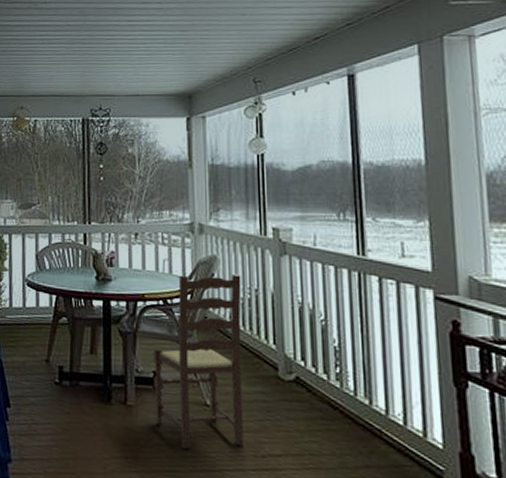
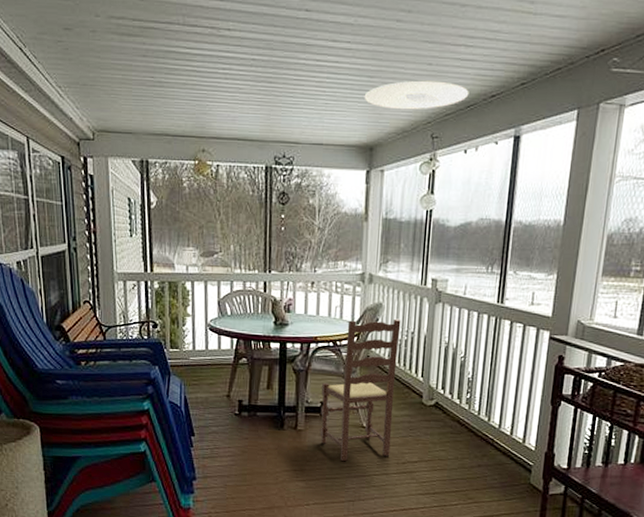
ceiling light: none [178,28,290,59] -> present [364,80,469,110]

